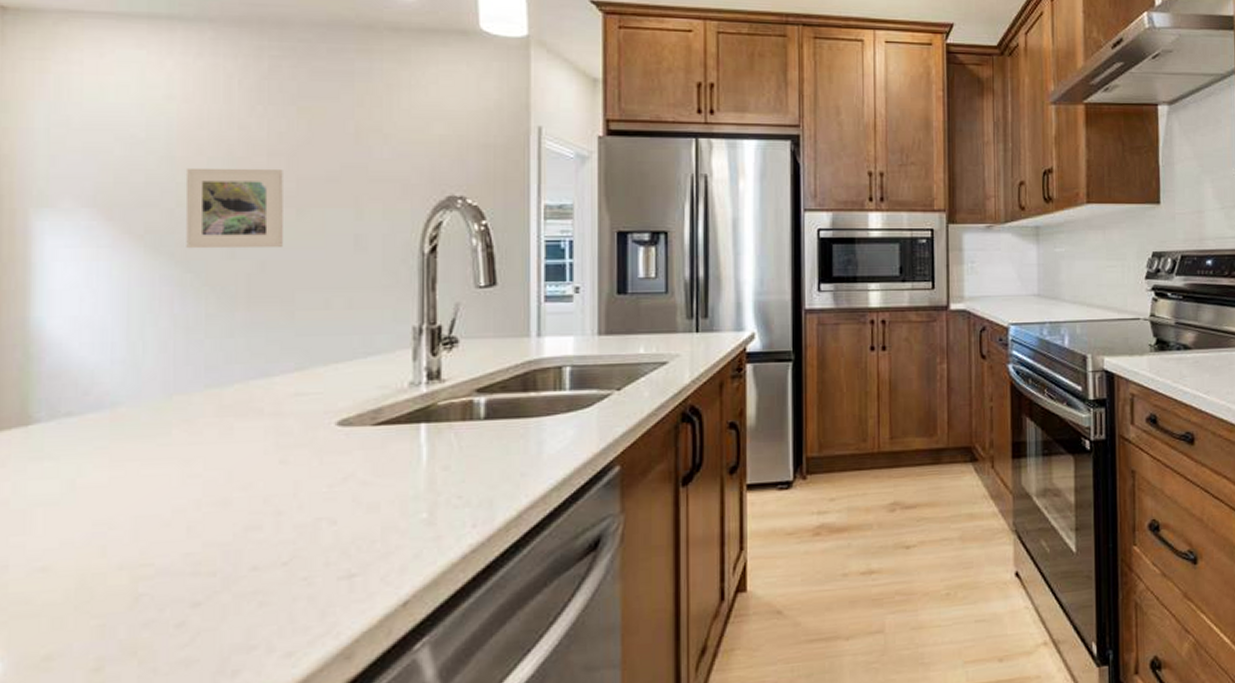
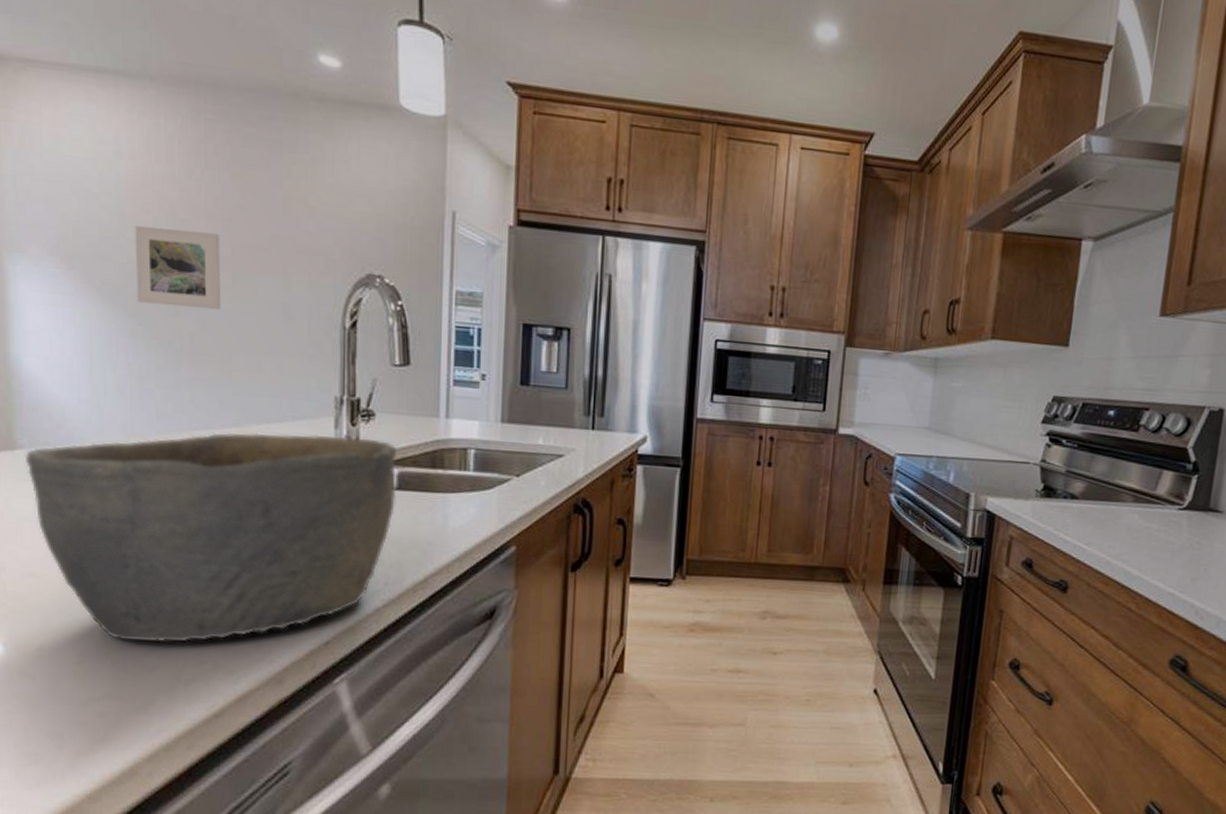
bowl: none [40,367,484,634] -> present [24,432,397,643]

